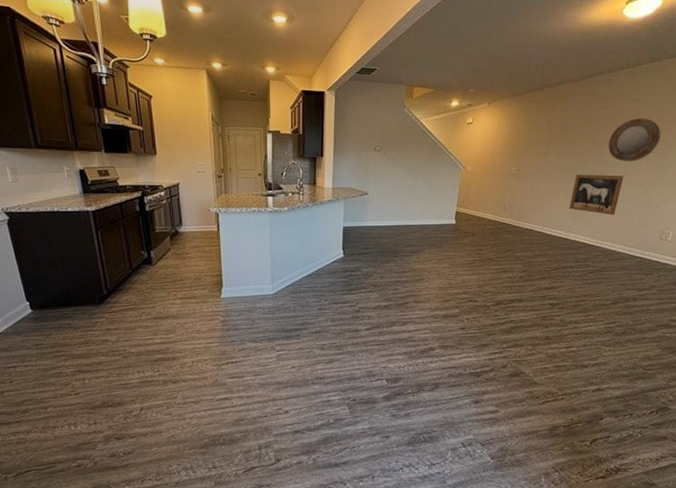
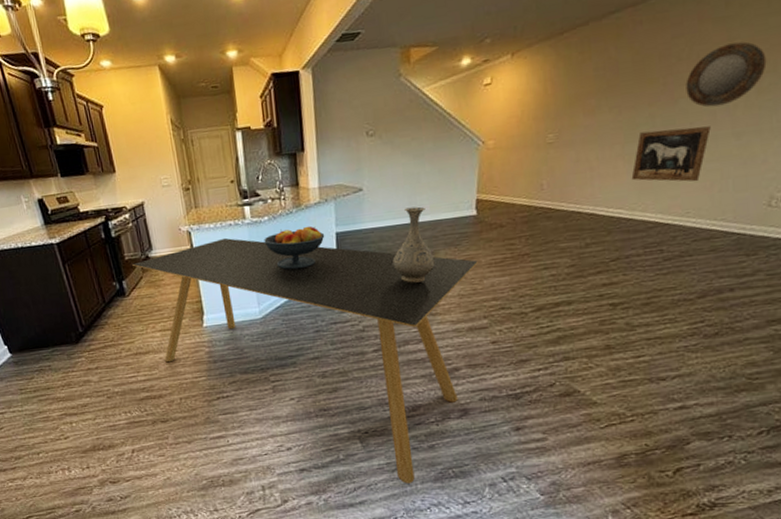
dining table: none [162,221,454,446] -> present [132,238,478,484]
fruit bowl: none [282,219,334,255] -> present [264,226,325,270]
vase: none [387,212,421,274] -> present [392,206,435,283]

